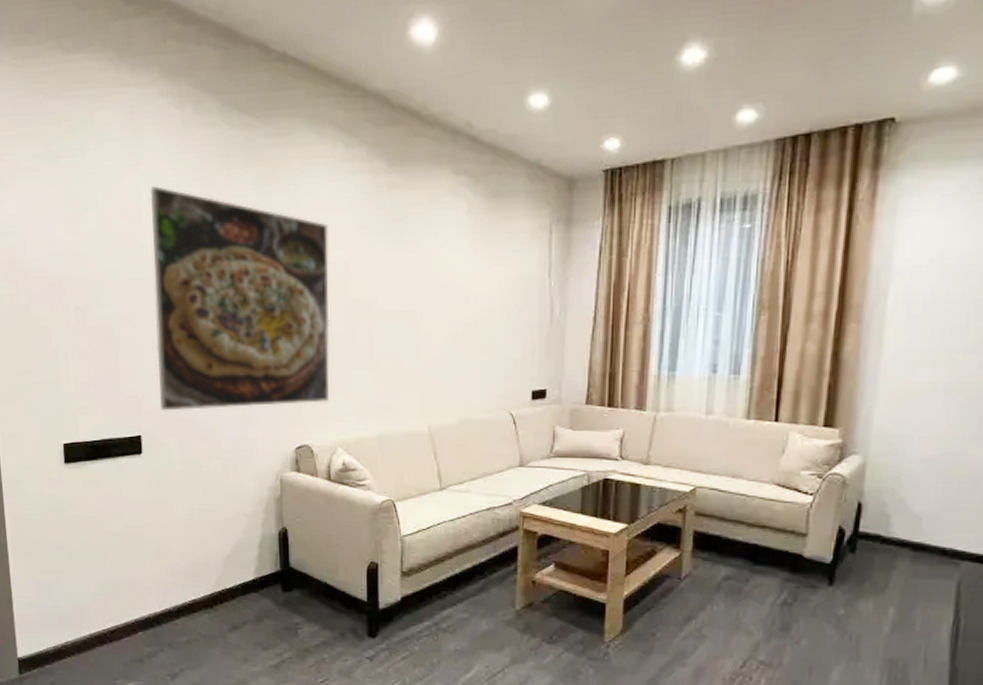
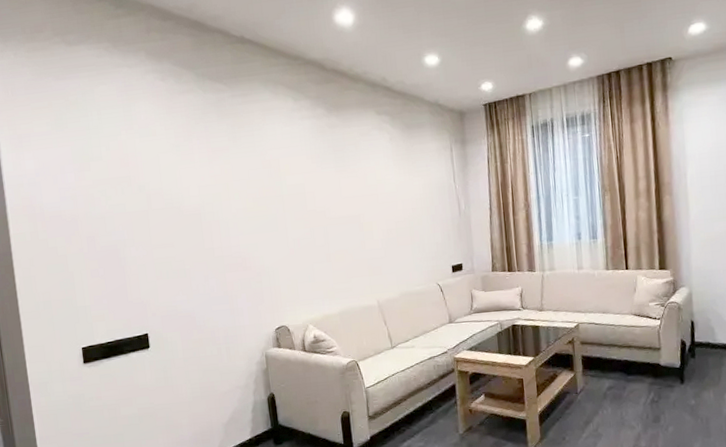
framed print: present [150,186,330,411] -> none [144,139,299,312]

